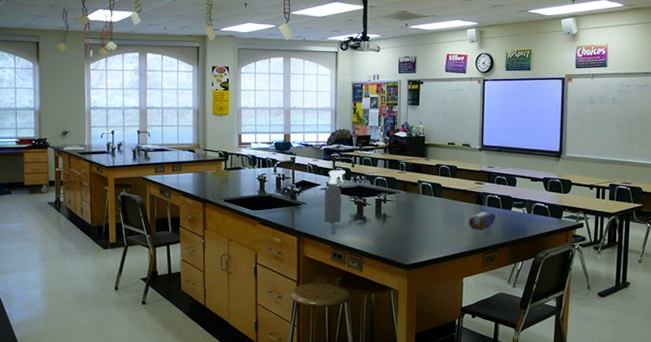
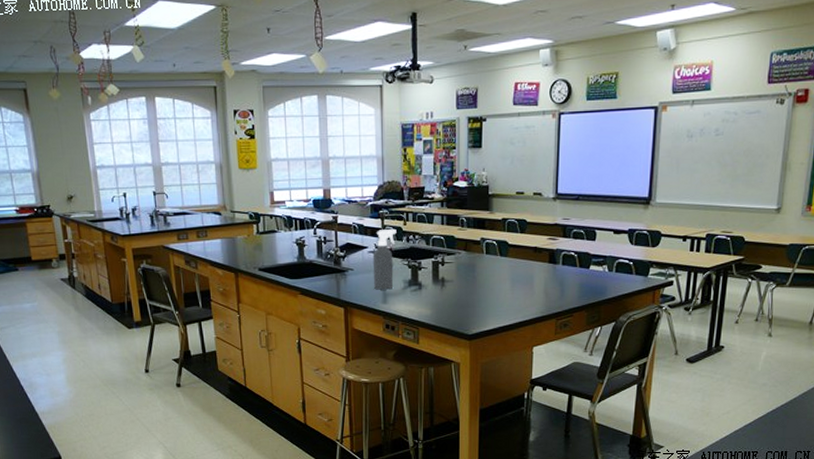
pencil case: present [468,211,495,230] -> none [540,271,571,292]

